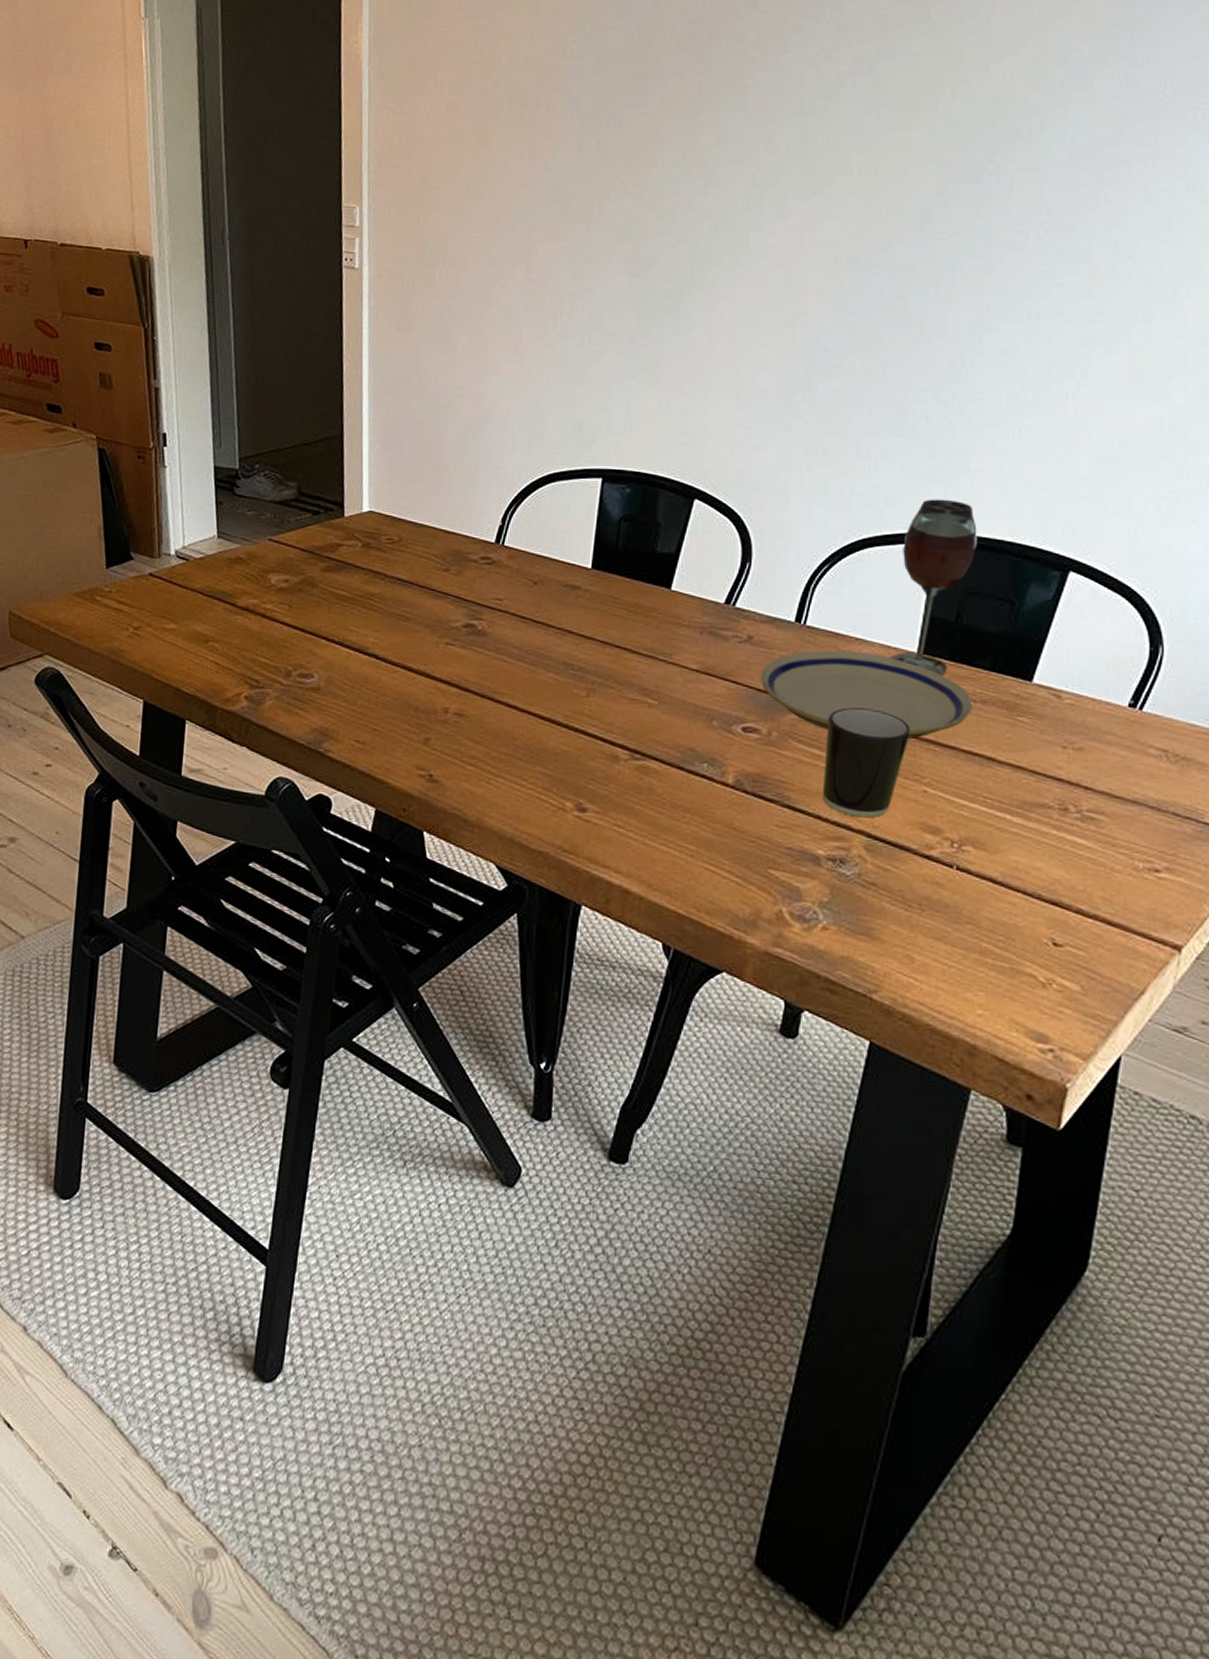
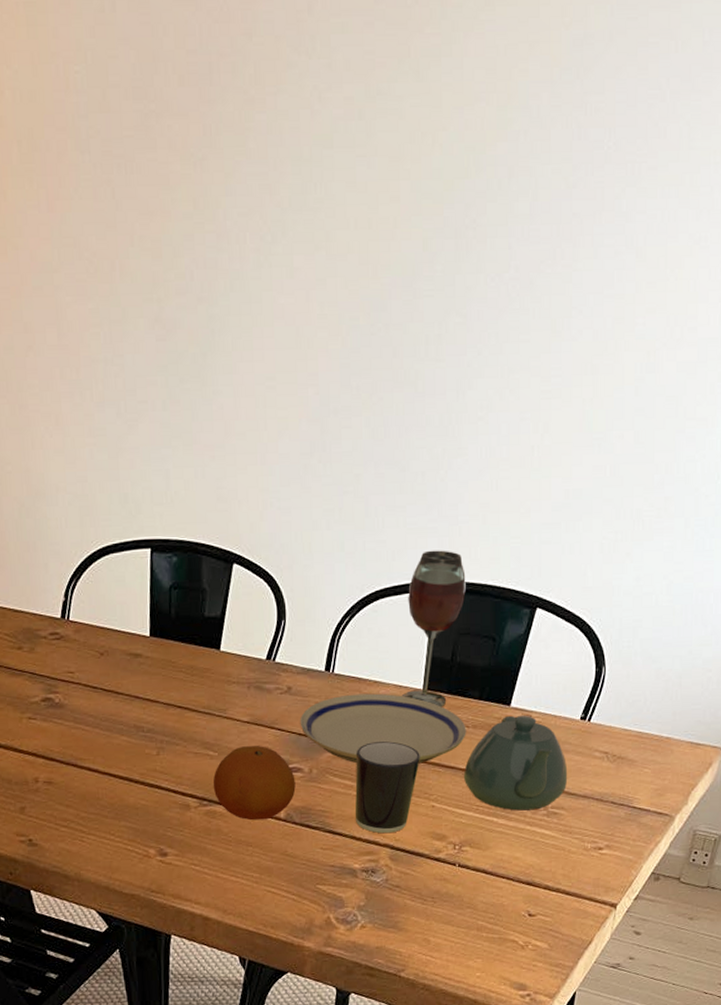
fruit: none [648,697,750,784] -> present [213,746,296,821]
teapot: none [966,692,1111,811] -> present [463,715,568,811]

